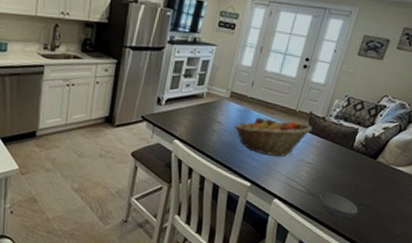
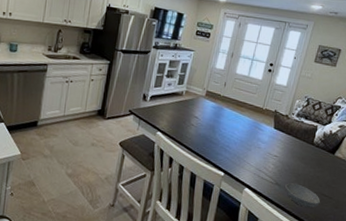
fruit basket: present [234,117,312,157] -> none [209,113,277,150]

